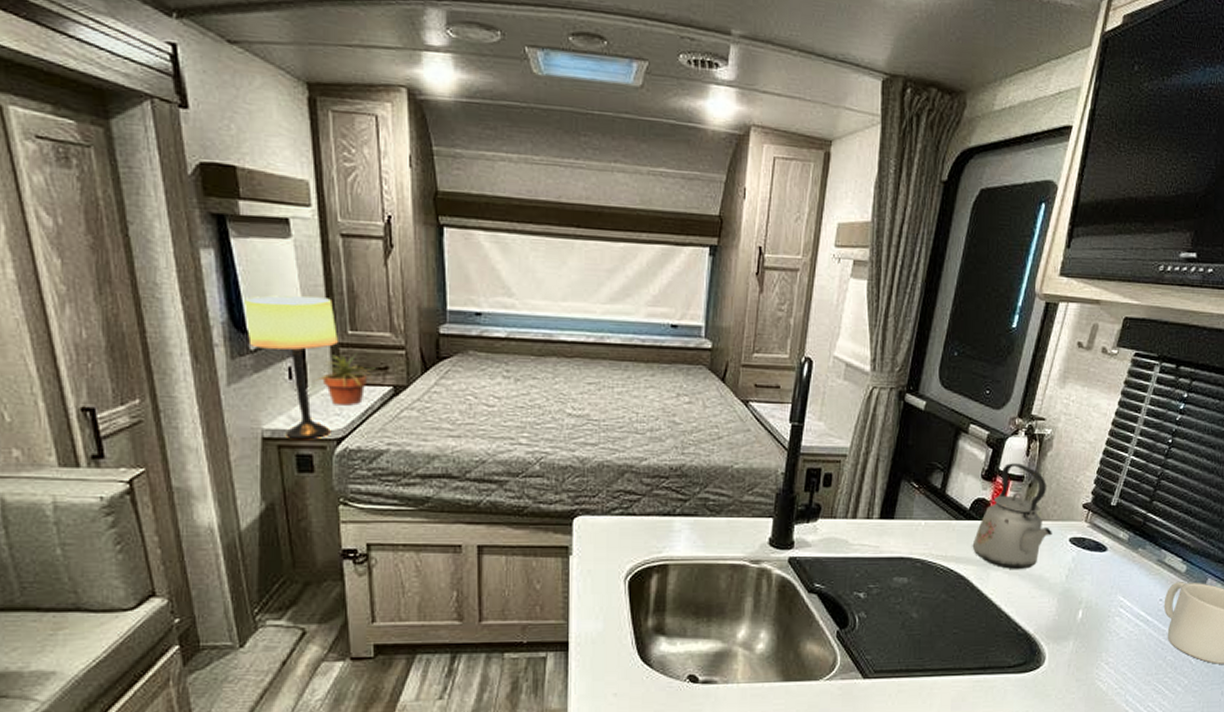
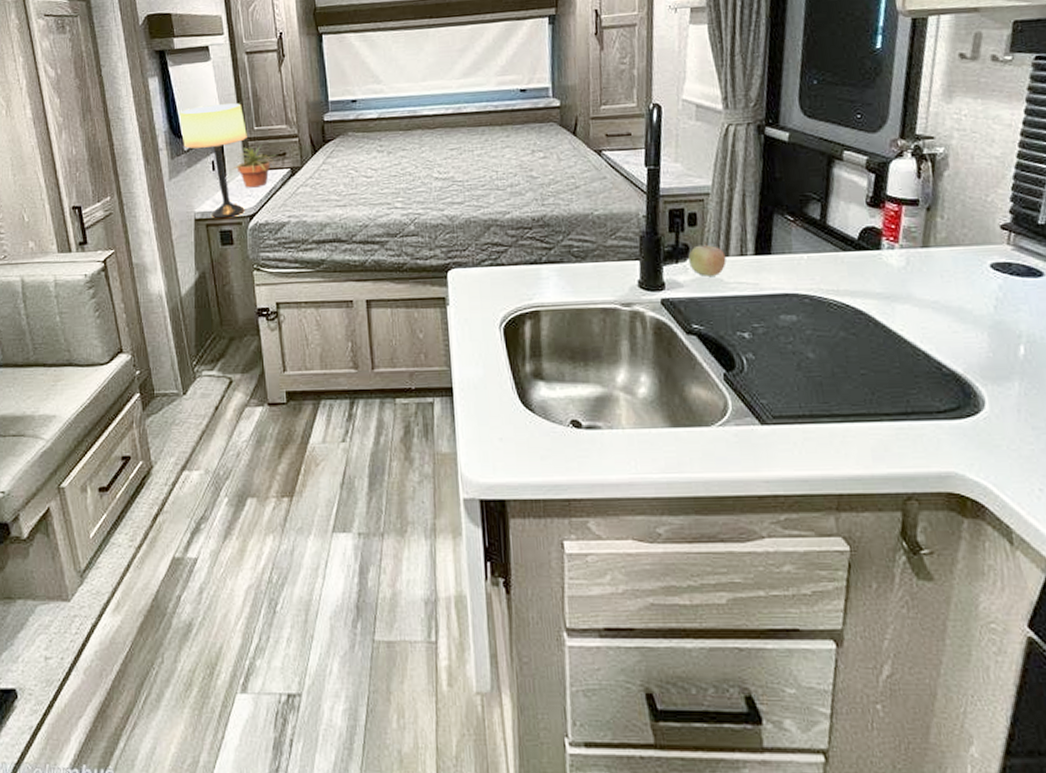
fruit: none [819,503,854,537] -> present [688,241,726,276]
kettle: present [972,463,1052,569] -> none [867,186,967,302]

